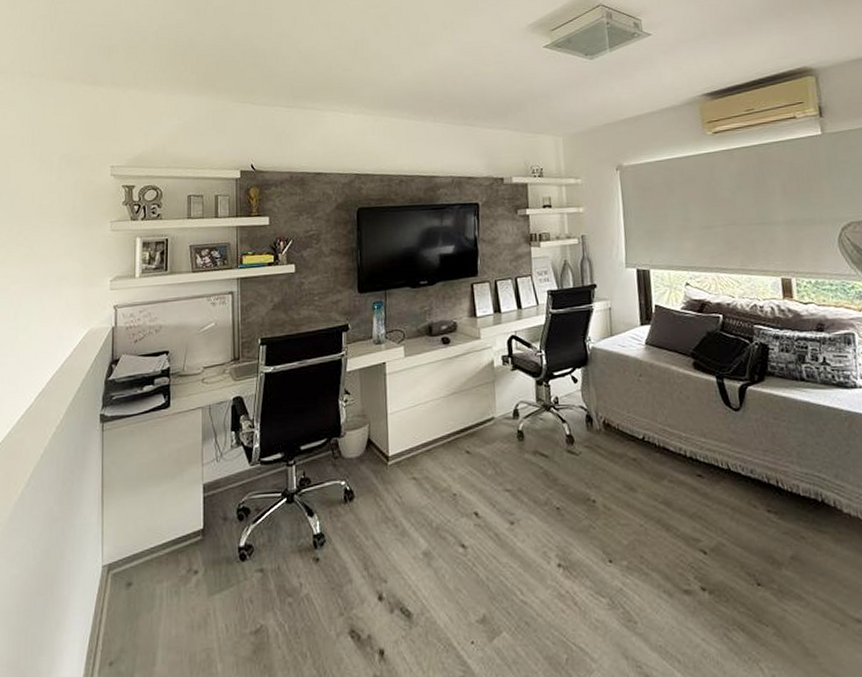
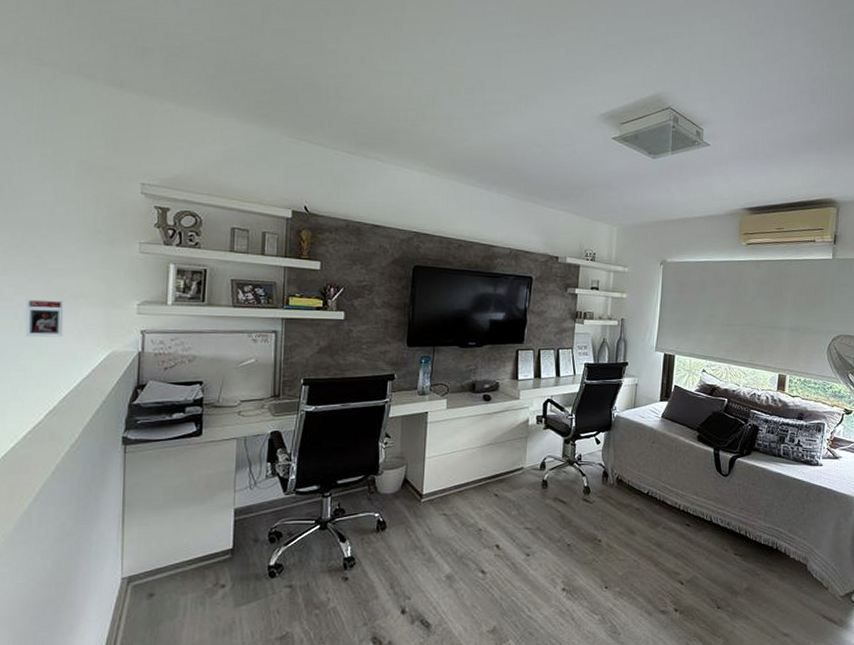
trading card: none [19,285,50,324] -> present [25,299,64,338]

